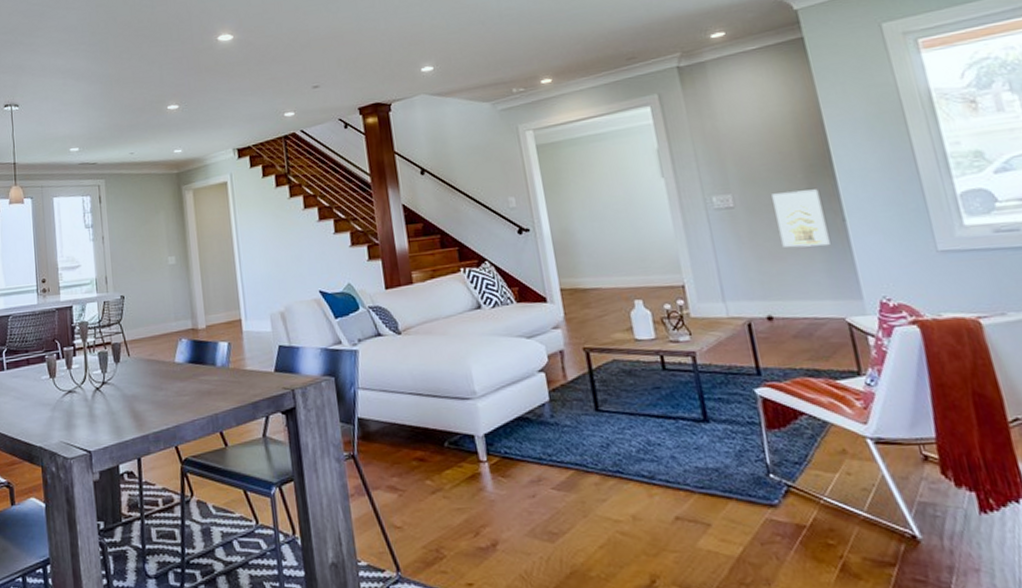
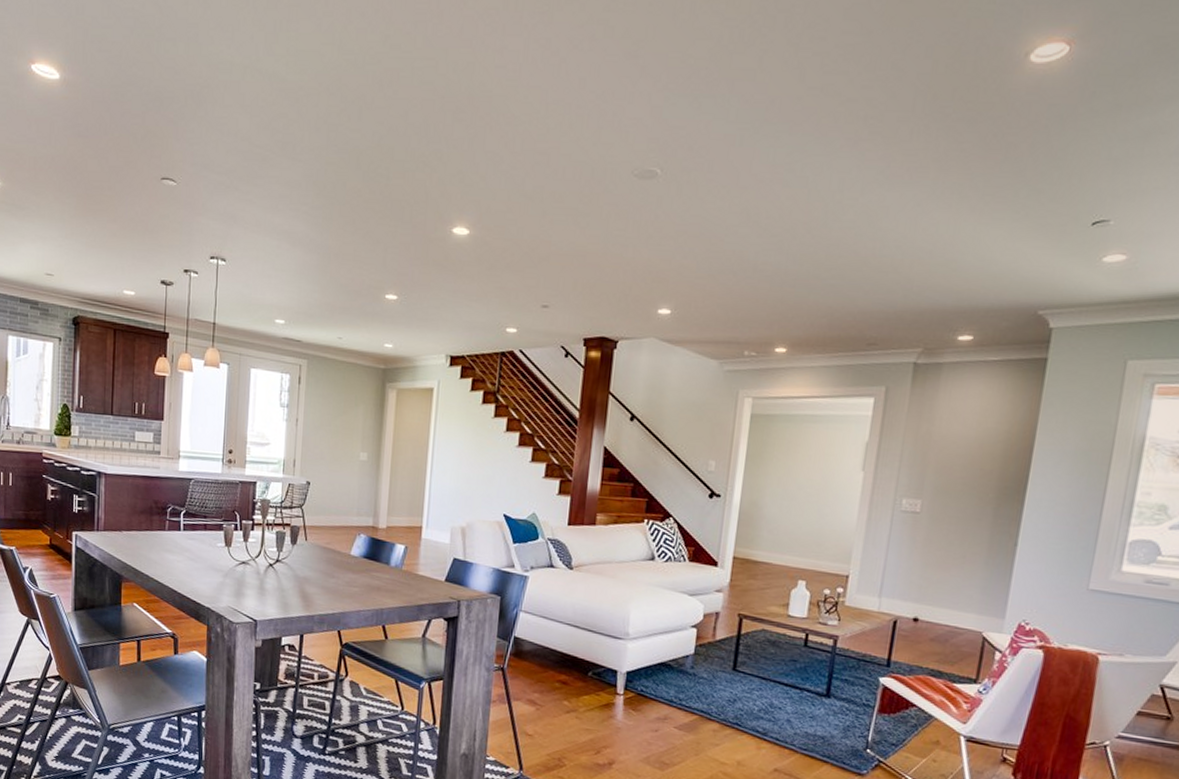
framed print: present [771,189,830,248] -> none [951,507,1003,564]

